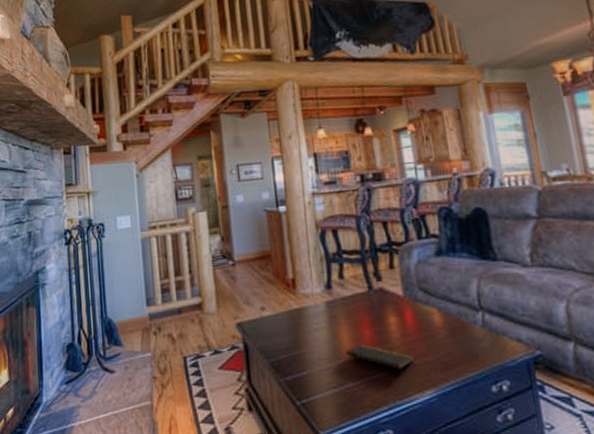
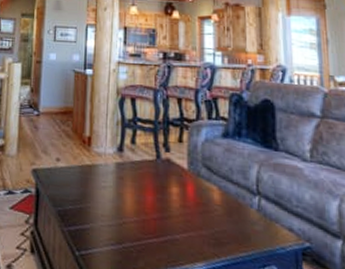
notepad: present [345,343,415,376] -> none [127,207,191,244]

